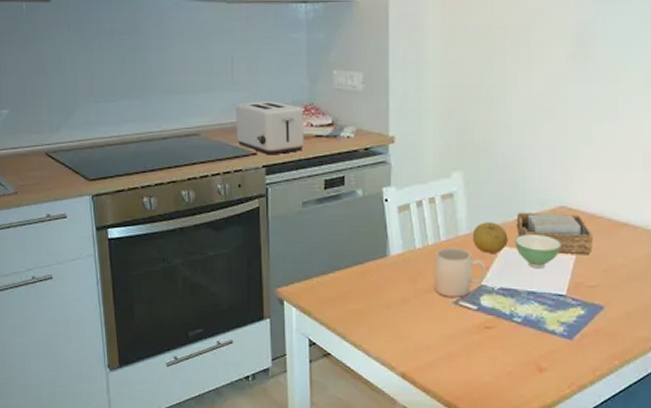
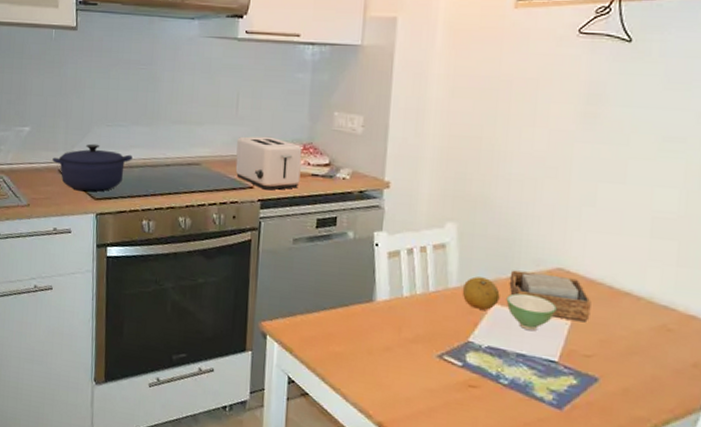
cooking pot: none [38,122,126,173] -> present [52,143,133,192]
mug: present [433,247,487,297] -> none [419,298,475,352]

